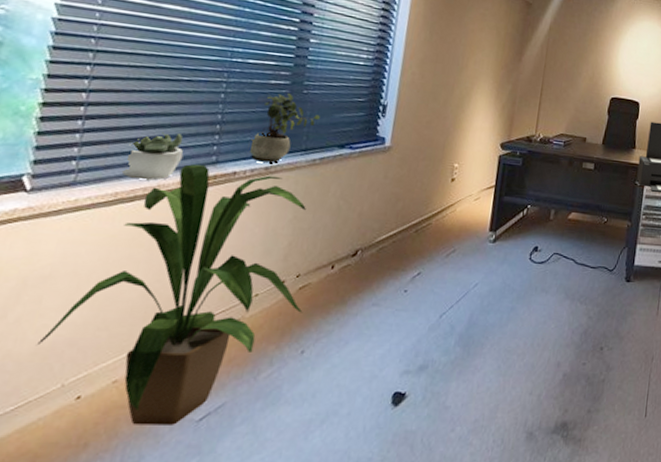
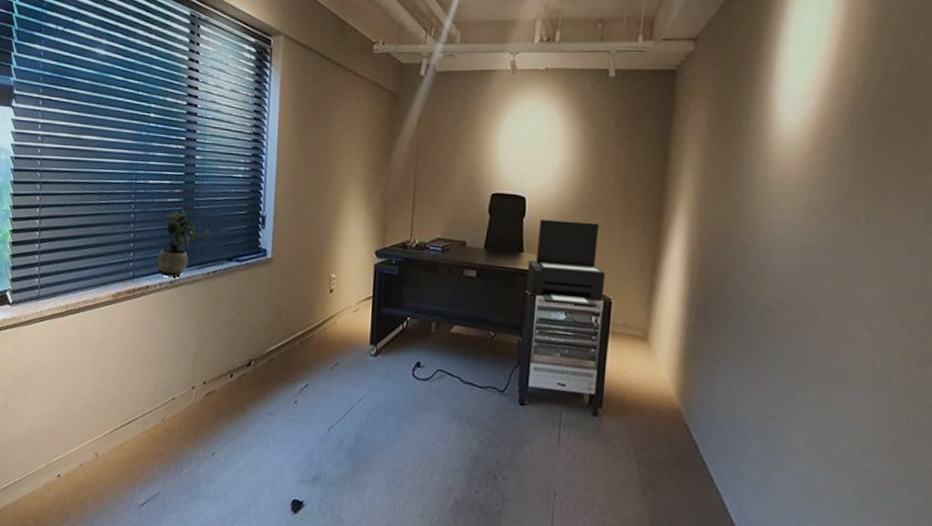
house plant: present [36,164,306,425] -> none [28,279,211,507]
succulent plant: present [121,132,184,181] -> none [68,251,109,295]

